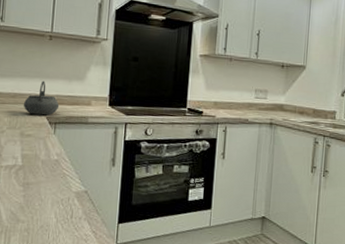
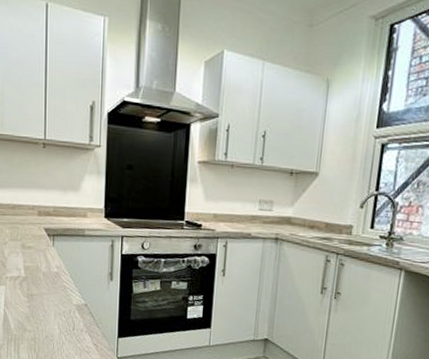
kettle: present [23,80,60,116] -> none [22,191,57,228]

